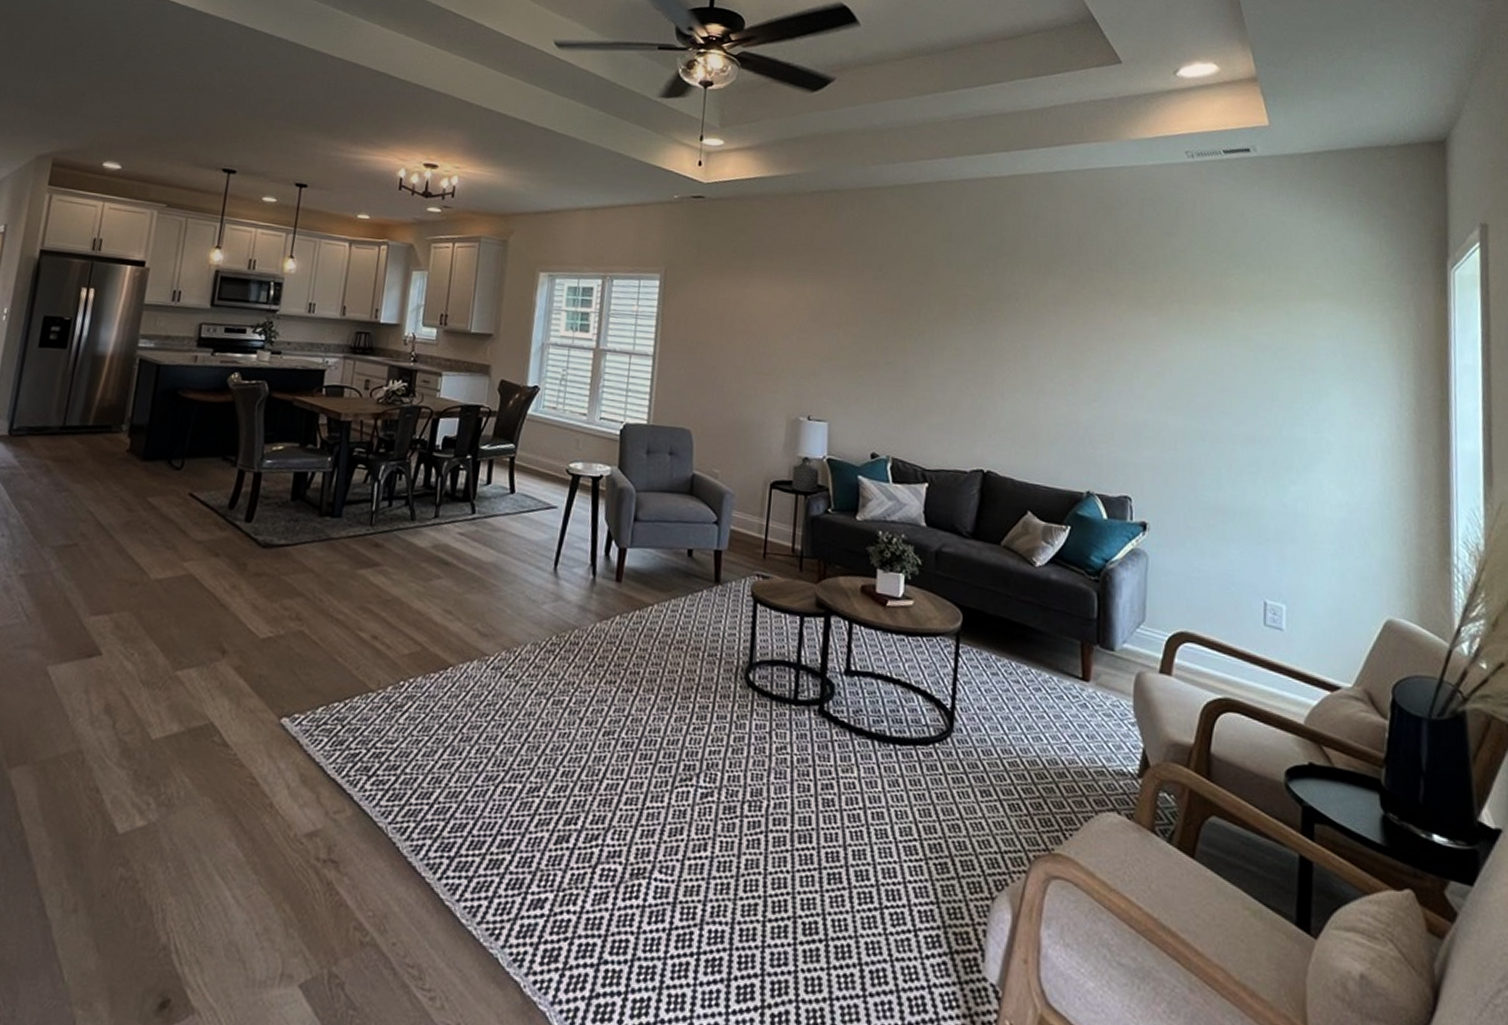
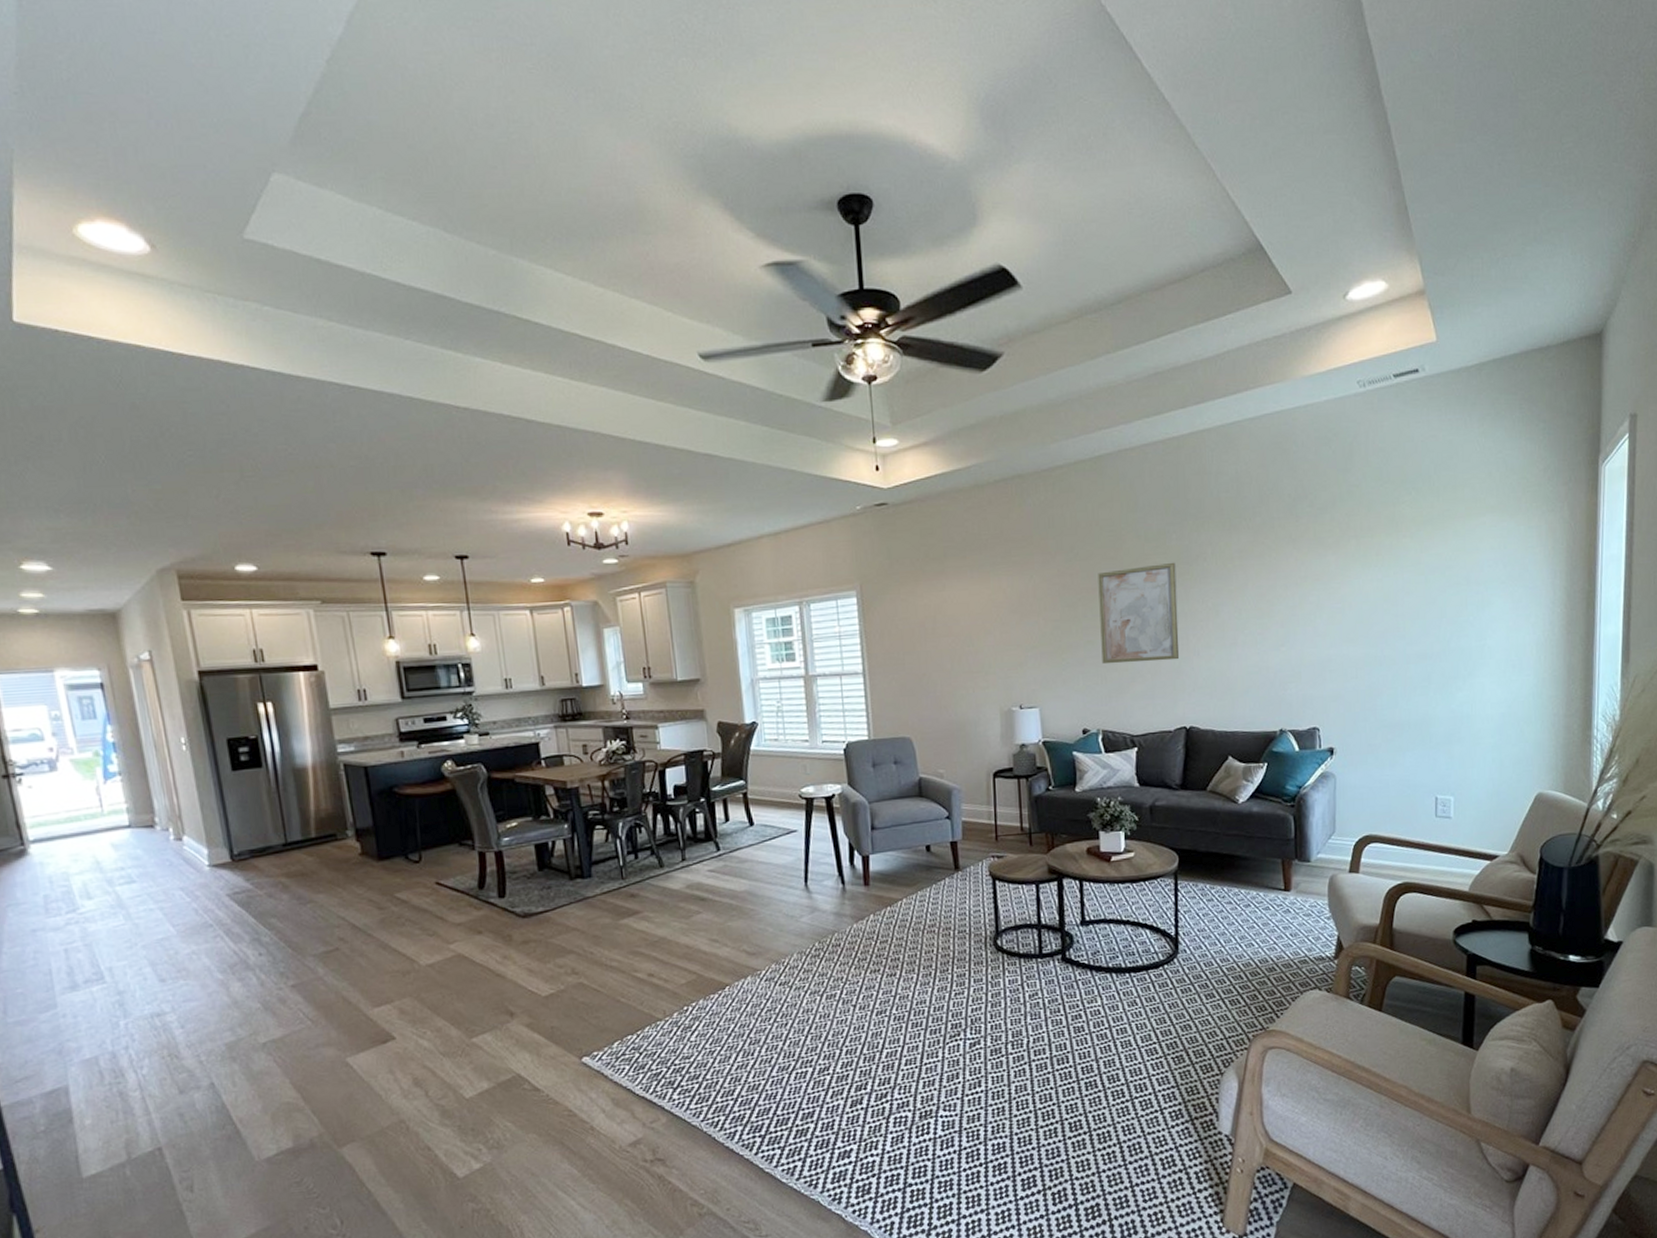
wall art: none [900,295,986,397] -> present [1098,562,1180,665]

